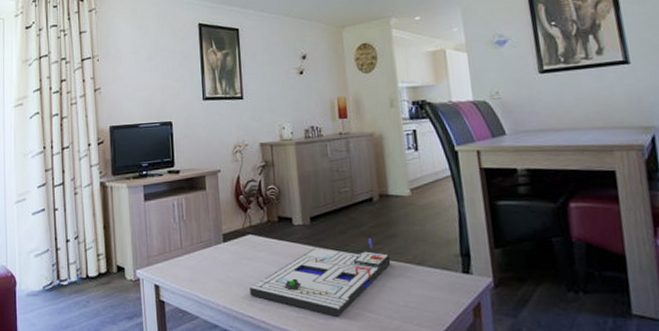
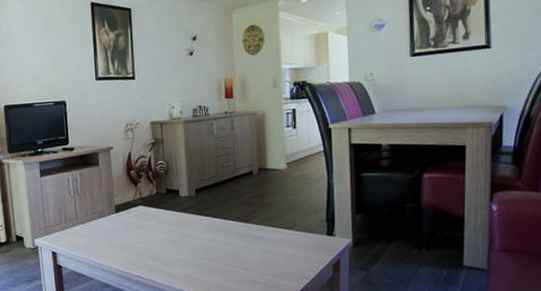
board game: present [250,238,391,317] -> none [139,207,266,275]

